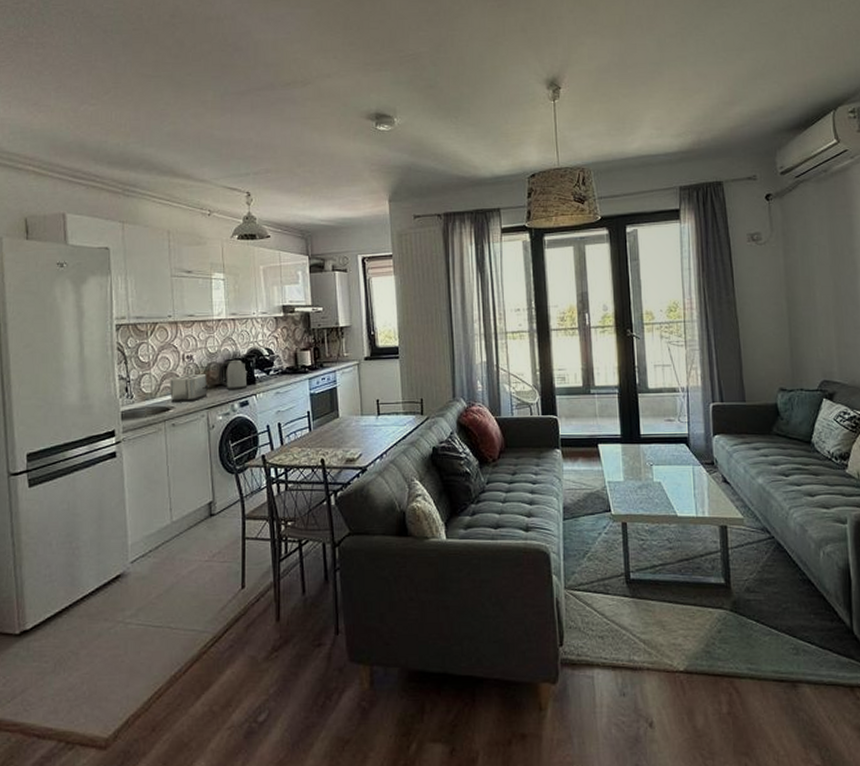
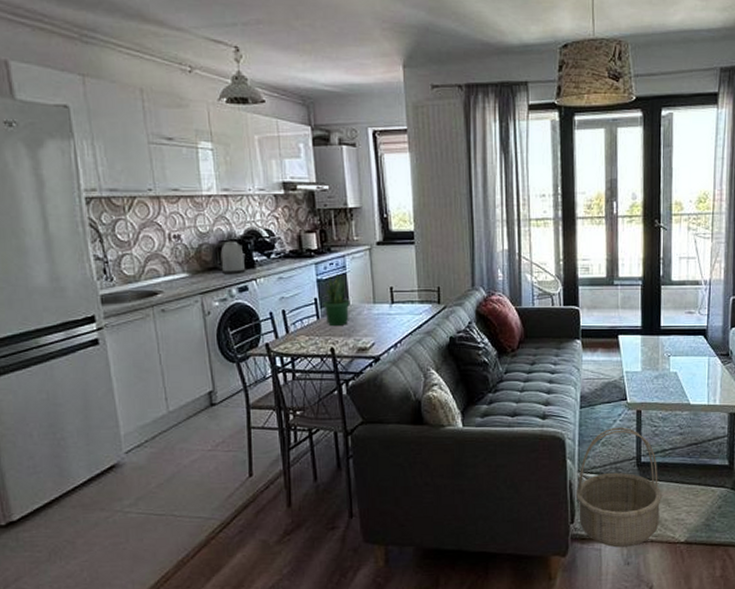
toaster: present [169,374,209,402] -> none [154,256,202,286]
planter: none [315,387,340,437] -> present [323,273,350,325]
basket: none [564,540,656,675] -> present [576,427,663,548]

